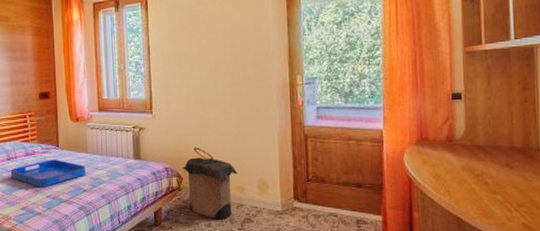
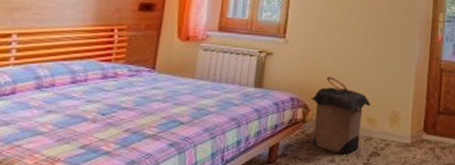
serving tray: present [10,159,86,188] -> none [71,84,189,120]

